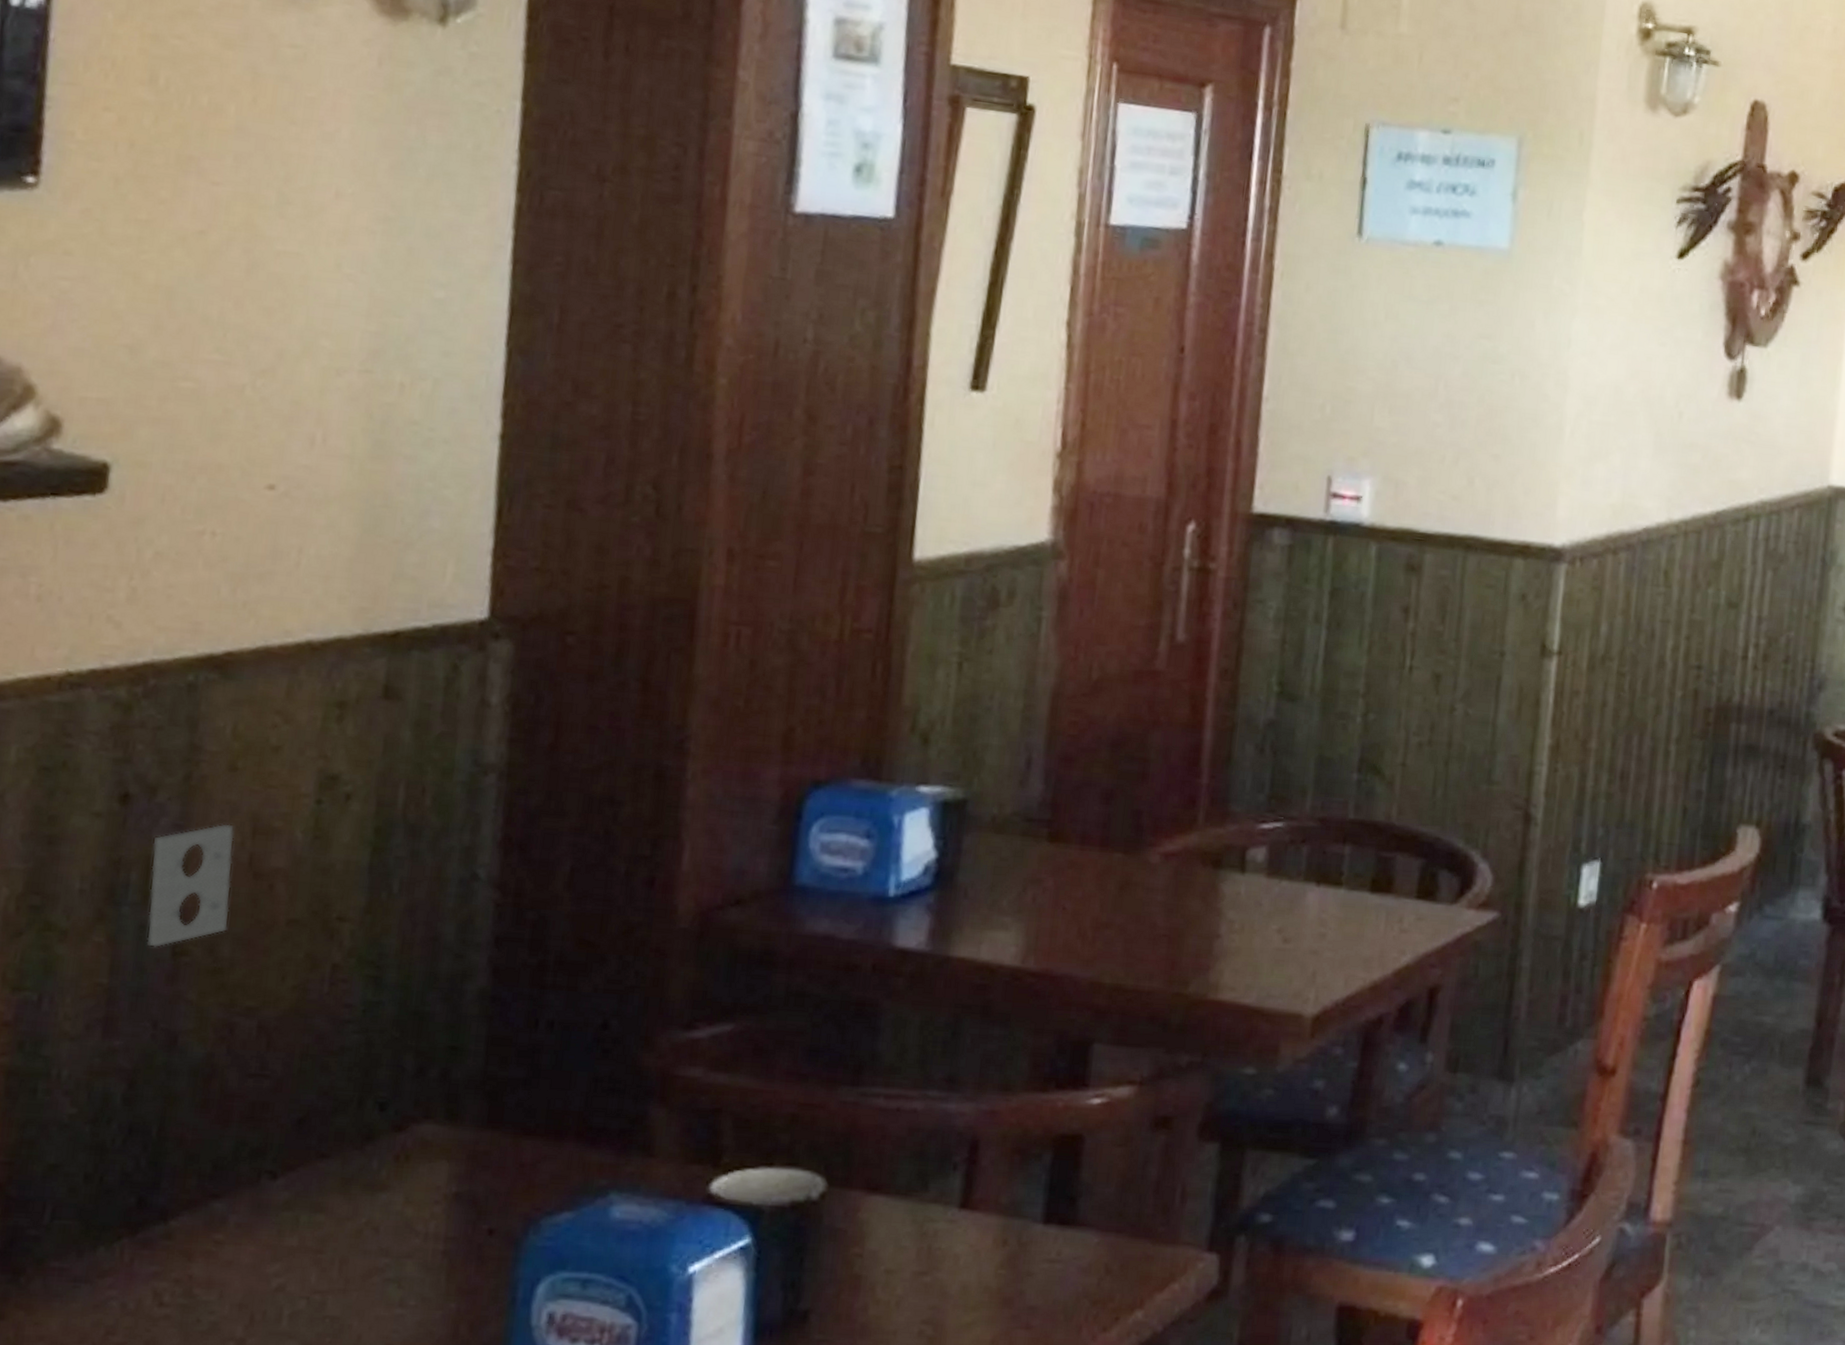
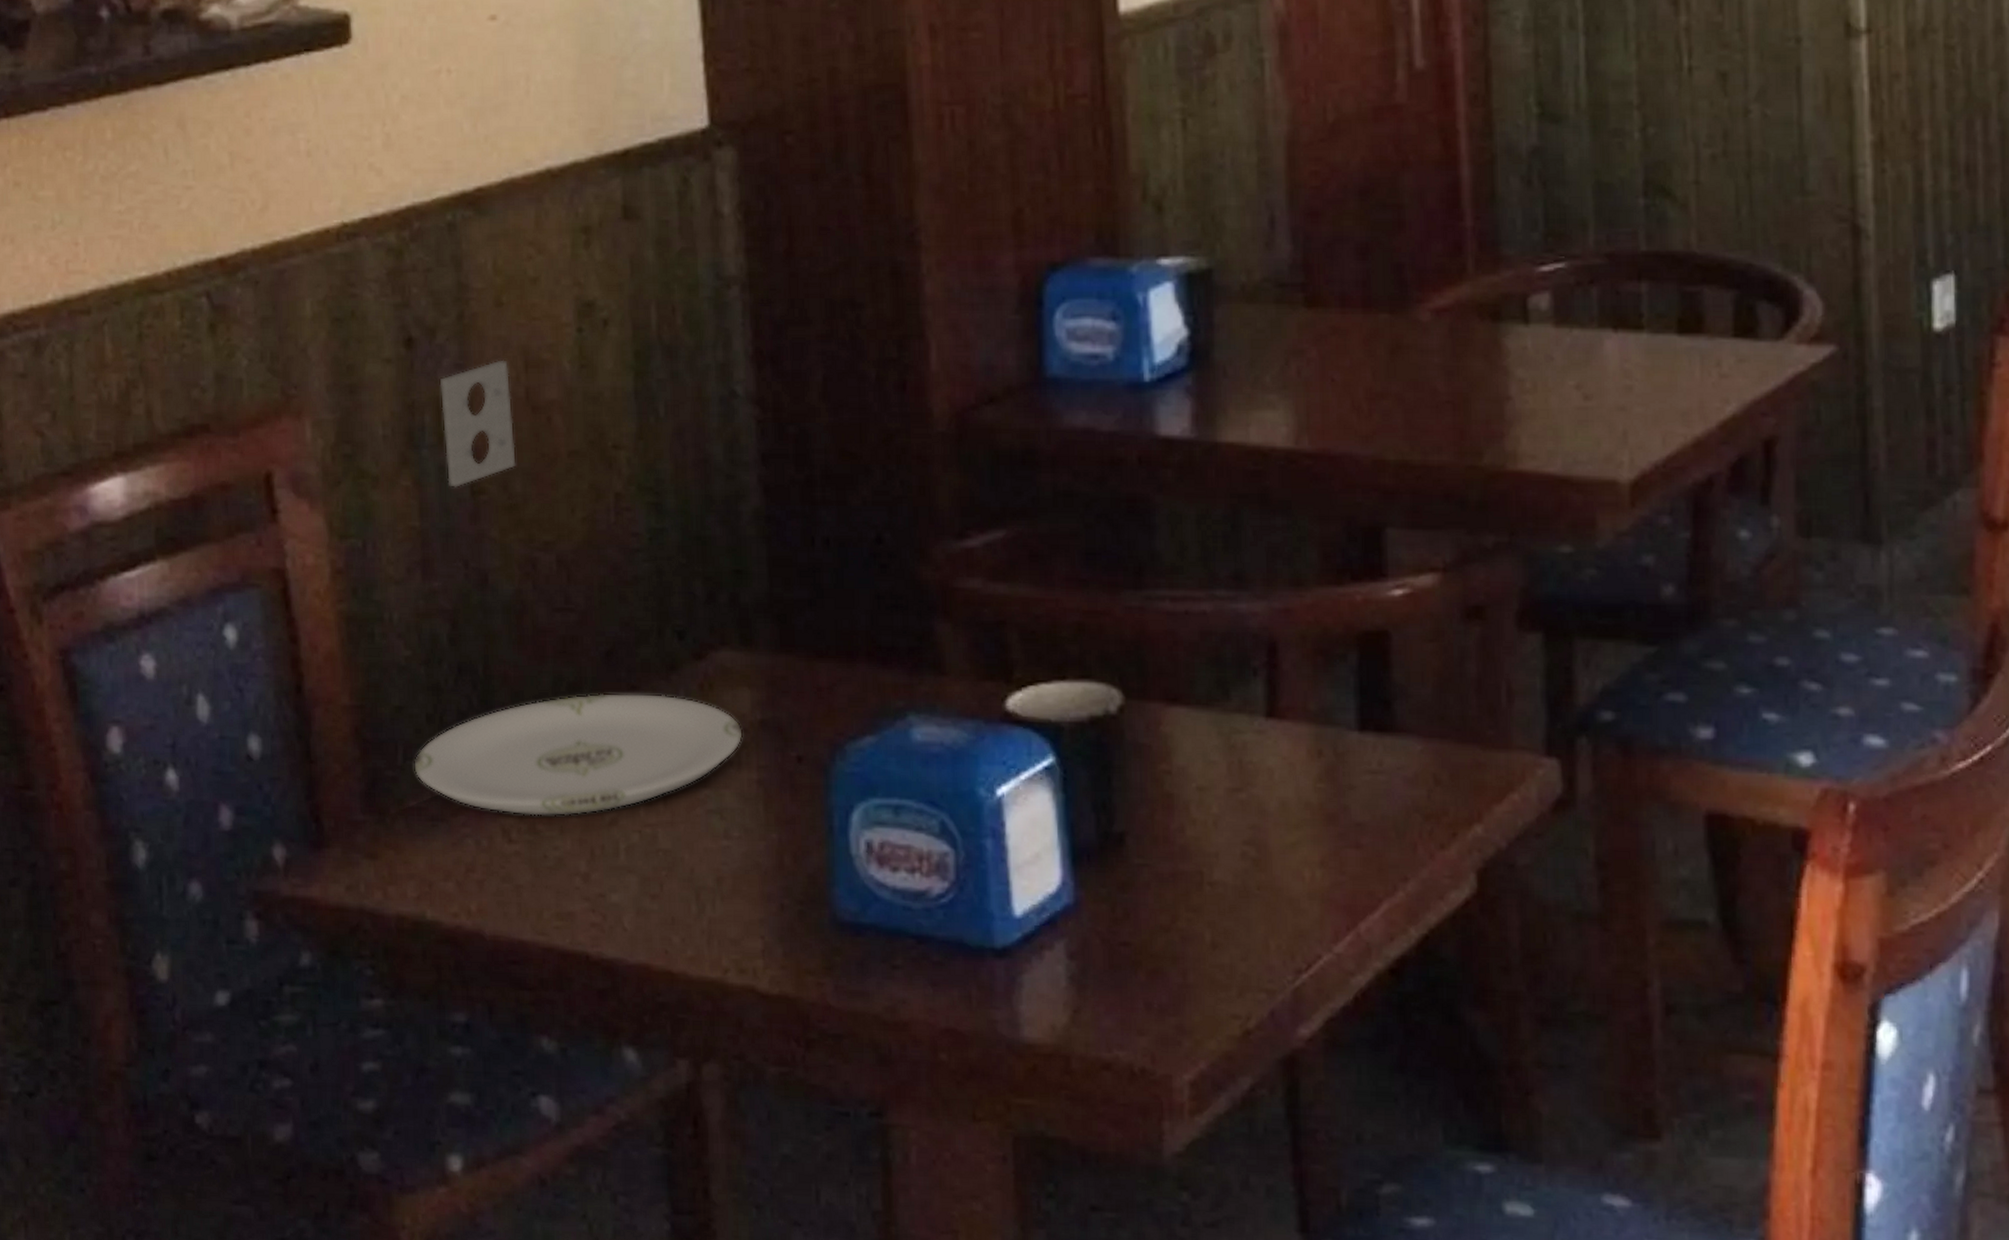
plate: none [60,1160,435,1281] -> present [413,692,743,817]

